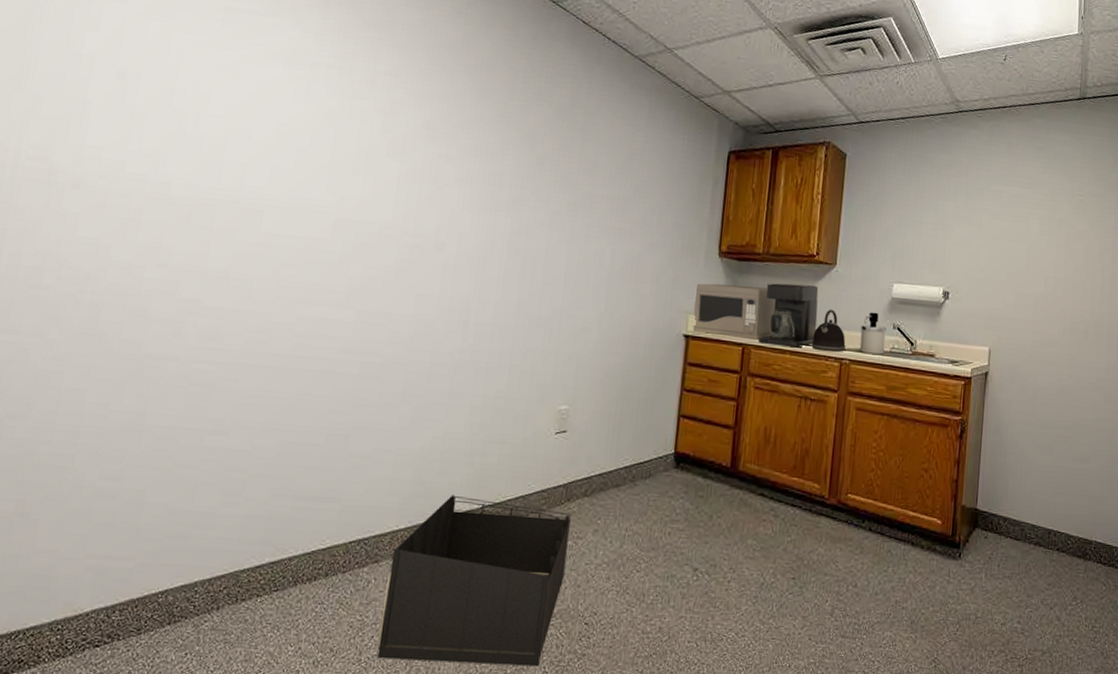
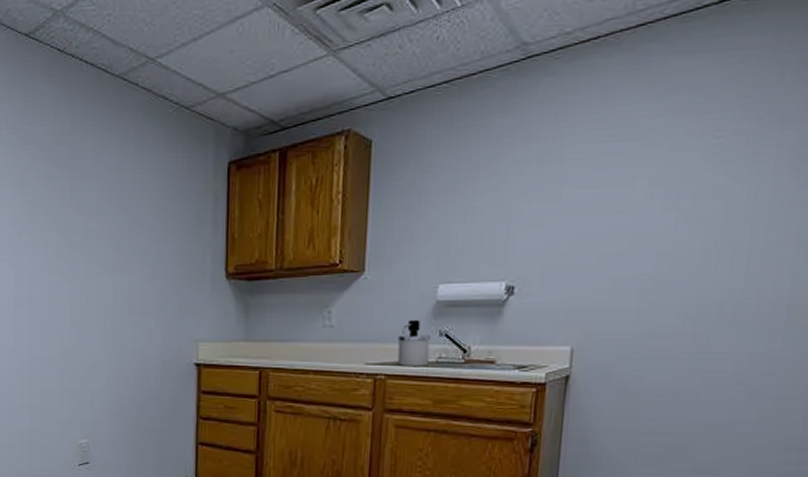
microwave: present [692,283,777,341] -> none [203,306,295,363]
coffee maker: present [757,283,819,349] -> none [275,297,345,368]
kettle: present [811,309,846,353] -> none [338,321,380,368]

